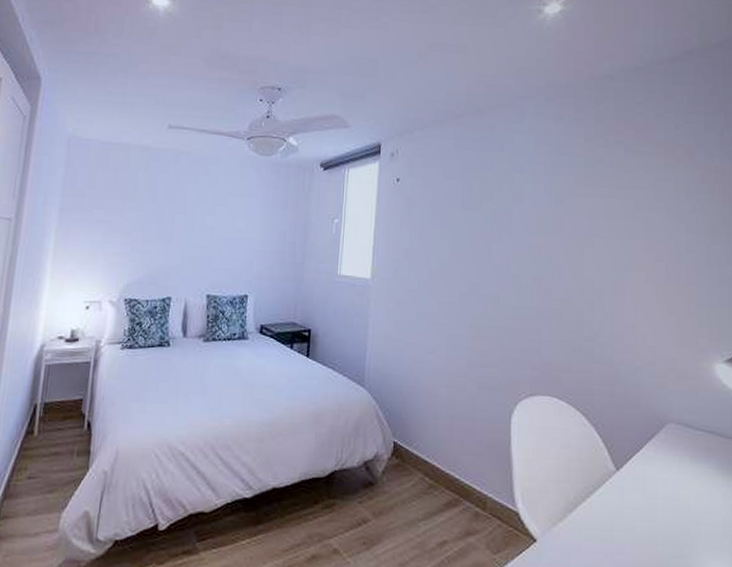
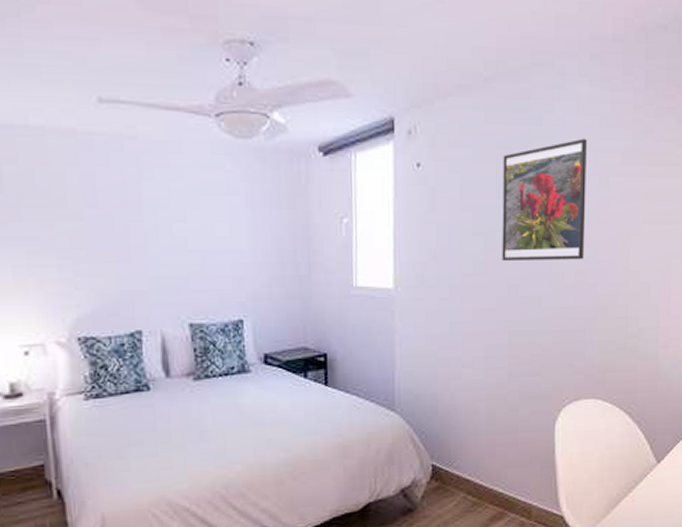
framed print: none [465,163,543,266] -> present [502,138,587,262]

